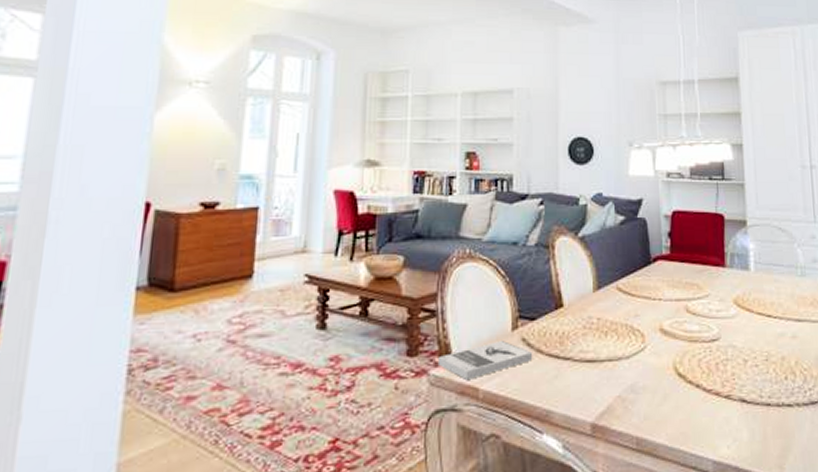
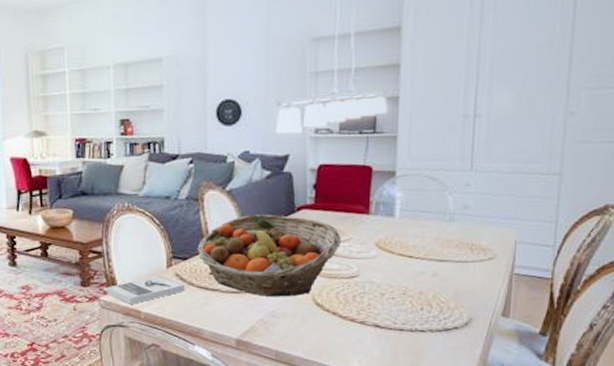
fruit basket: none [547,265,700,367] -> present [197,214,342,297]

